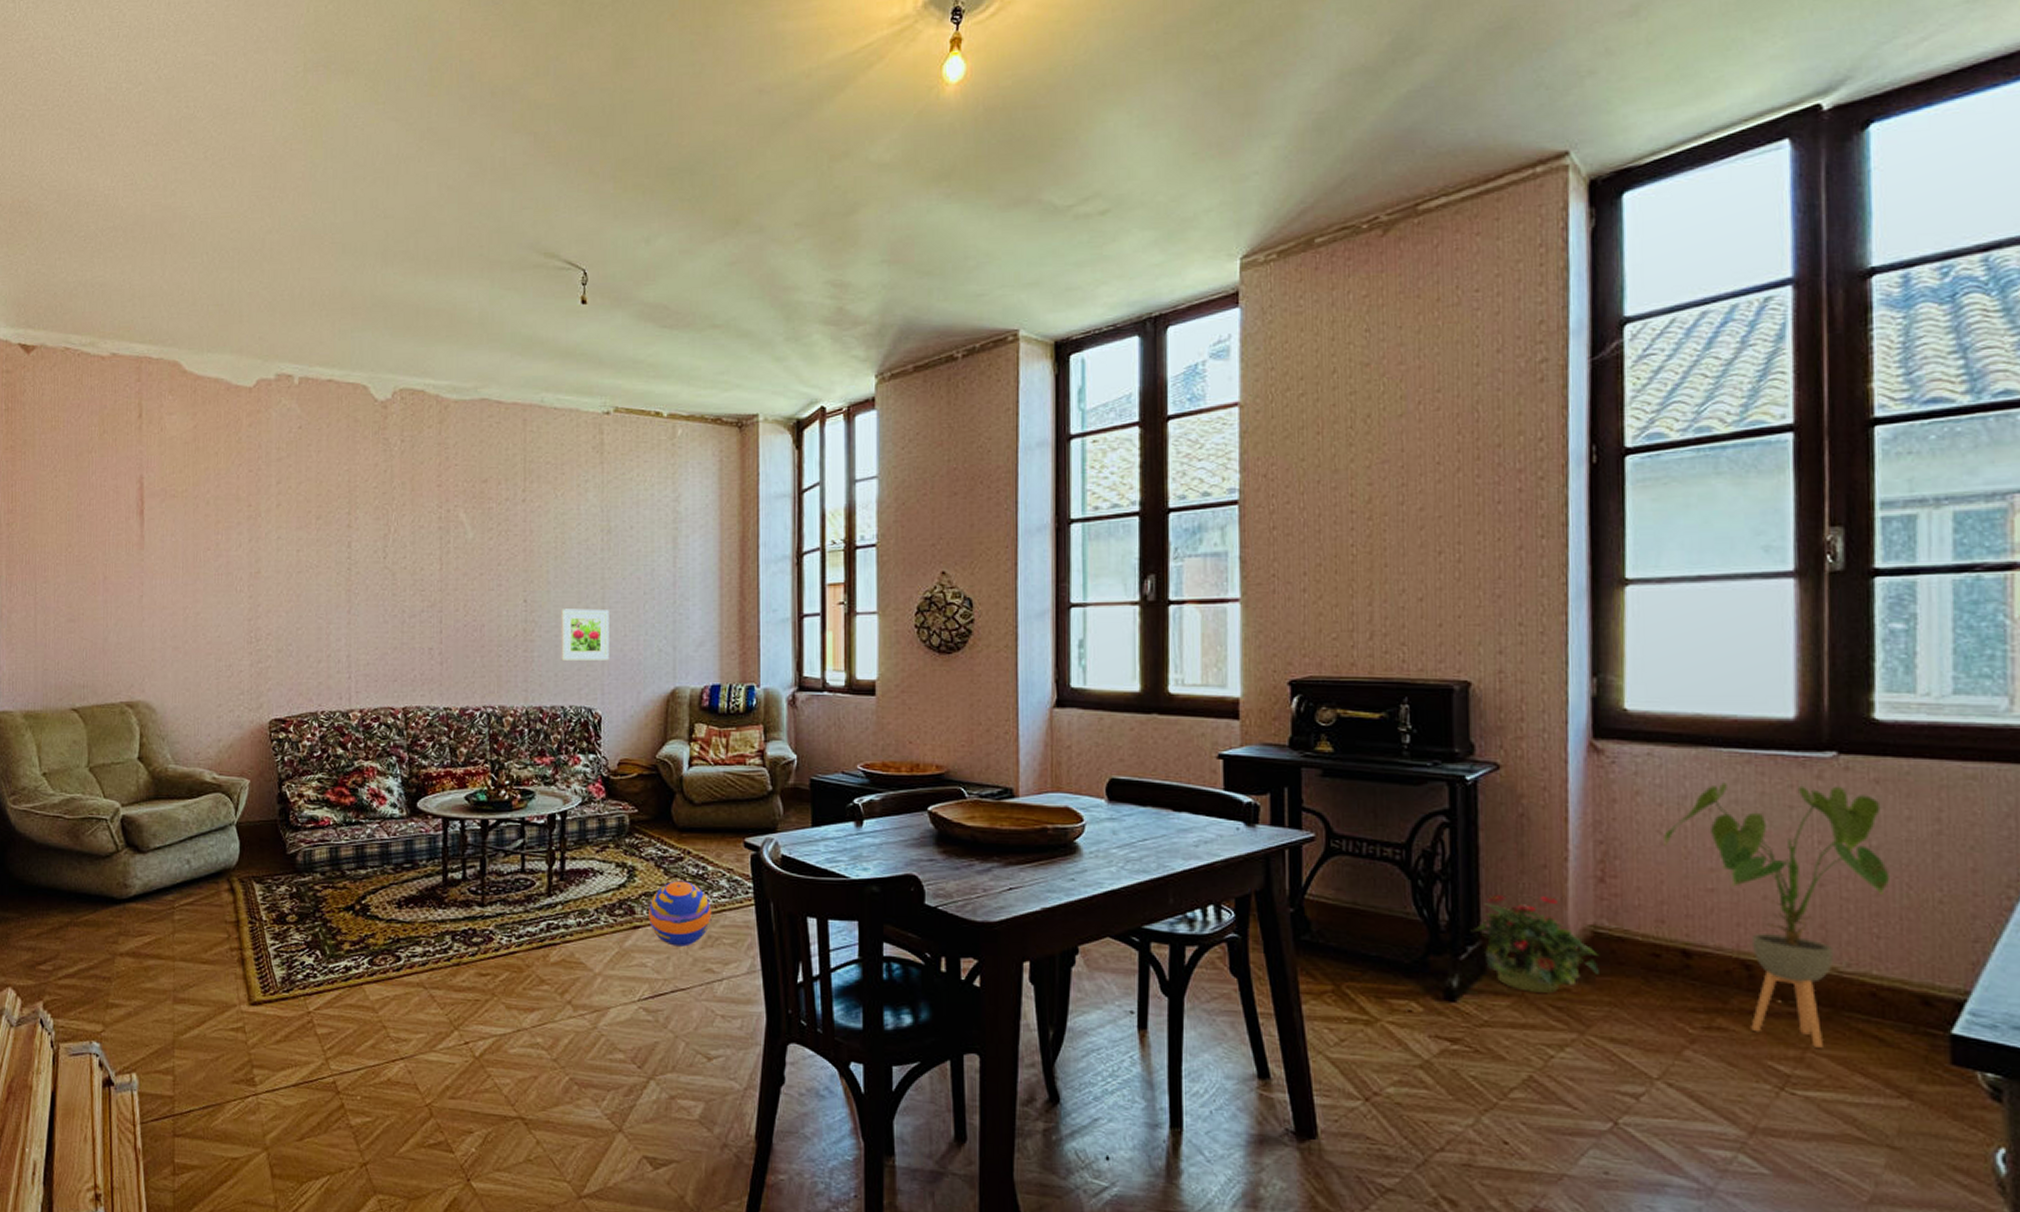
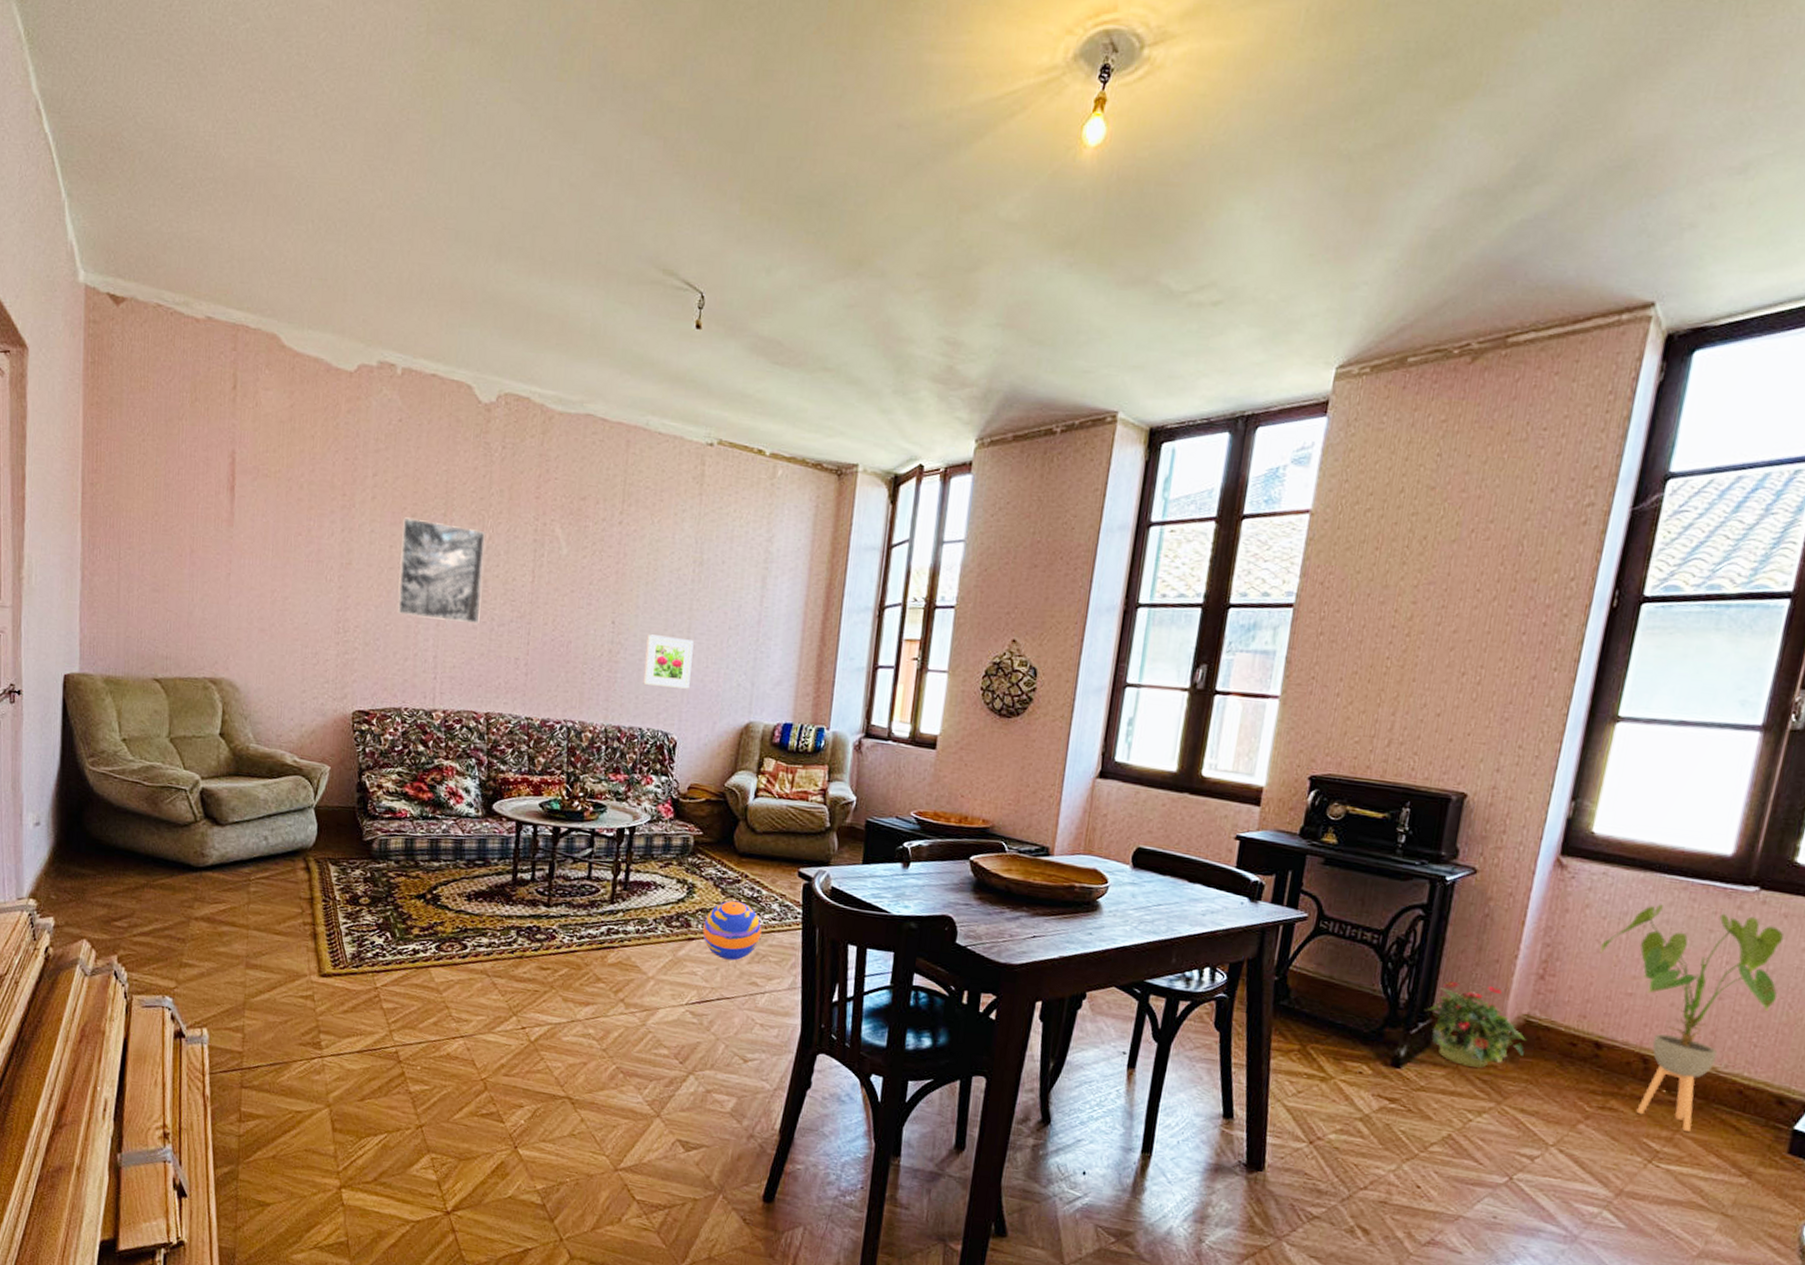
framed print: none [307,520,391,619] -> present [397,517,487,625]

